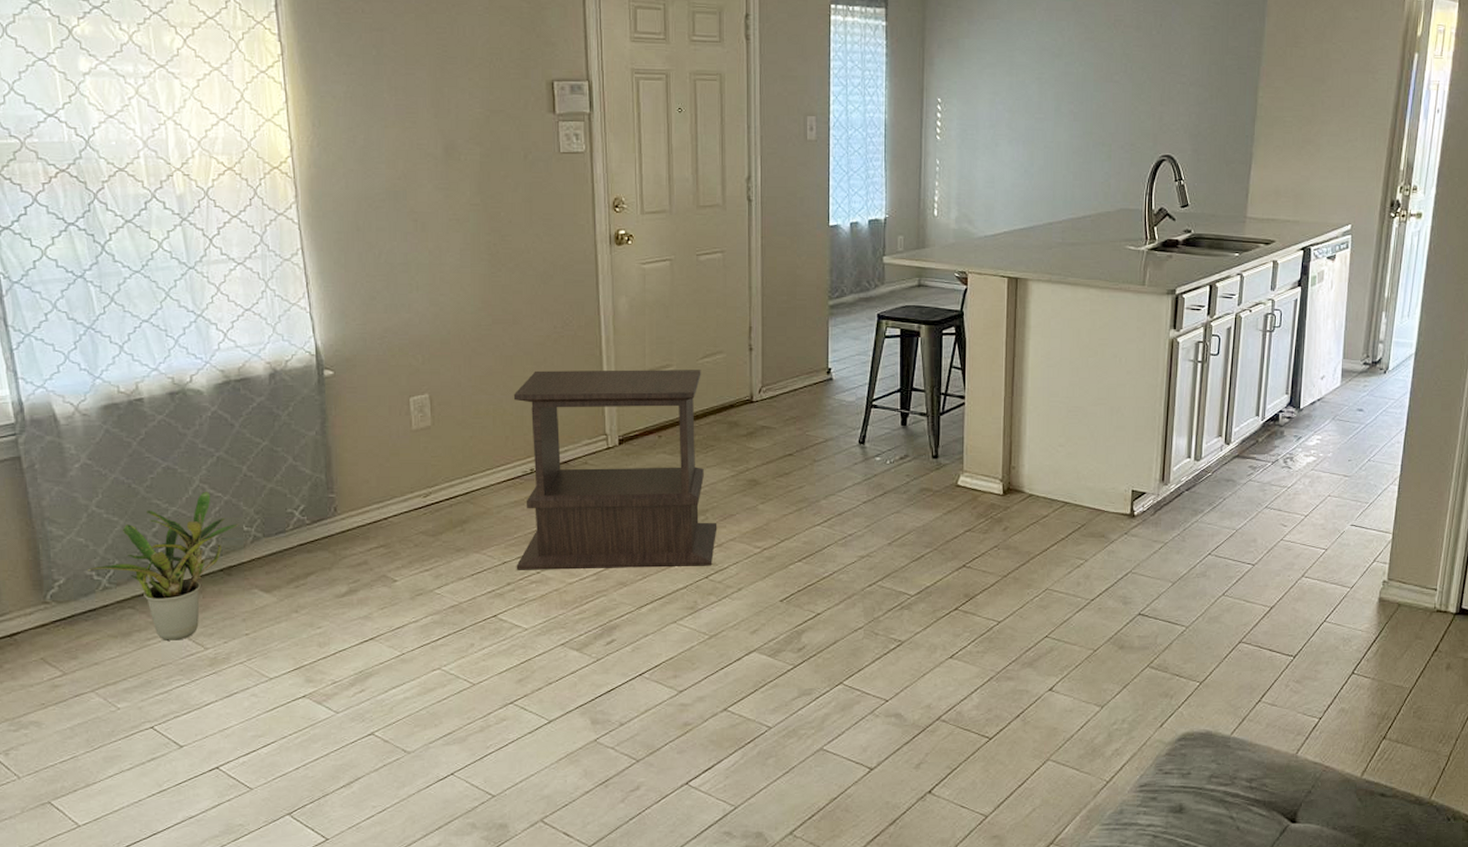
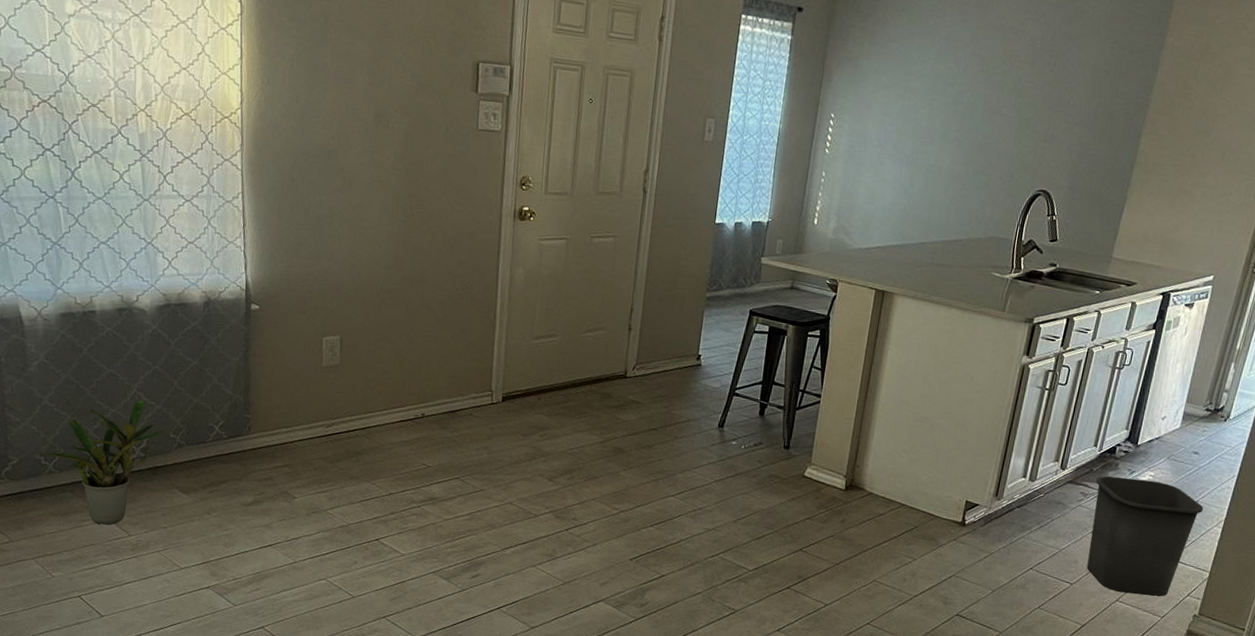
side table: present [513,369,718,570] -> none [400,326,583,520]
waste bin: none [1263,445,1377,566] -> present [1086,475,1204,597]

